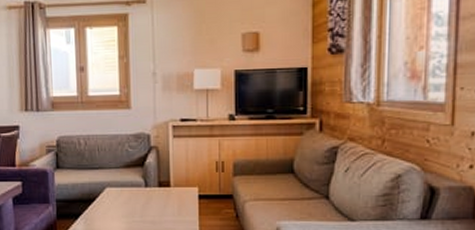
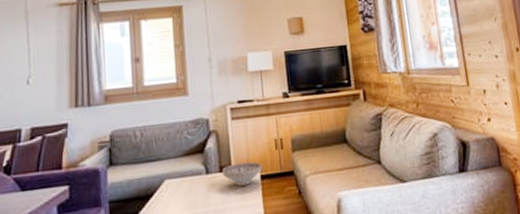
decorative bowl: none [161,181,201,202] -> present [222,161,262,186]

